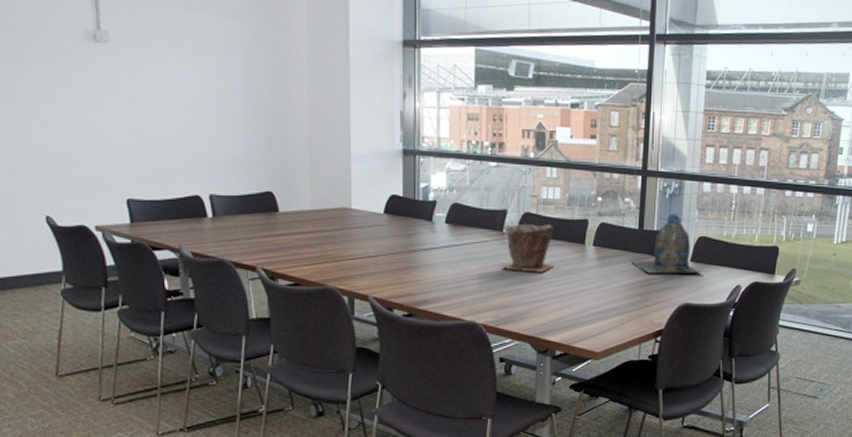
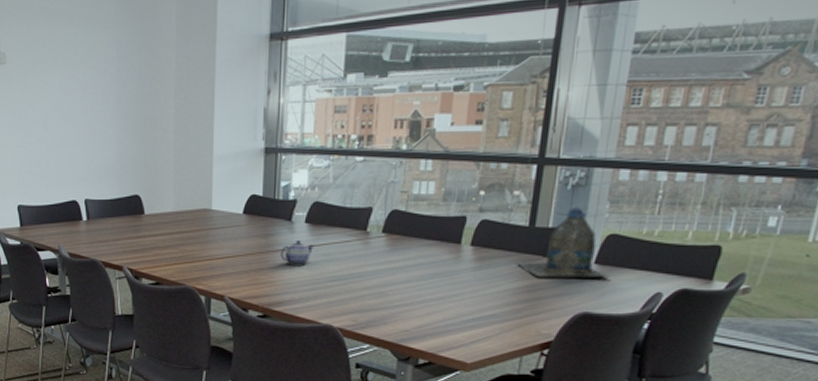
teapot: none [423,239,456,264] -> present [281,239,315,265]
plant pot: present [502,223,553,273] -> none [363,221,425,275]

